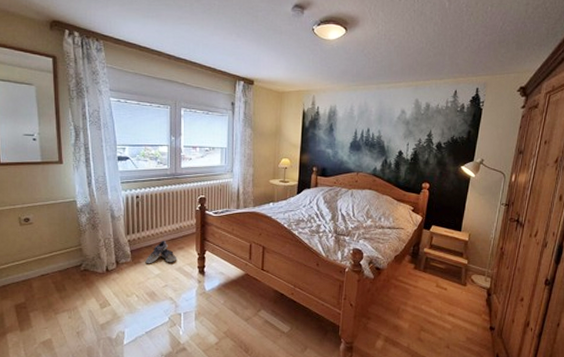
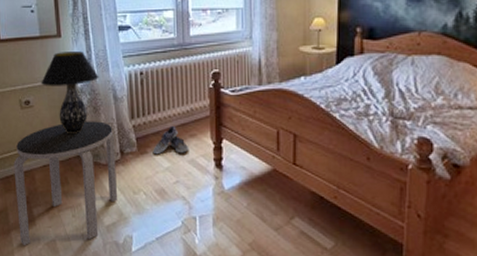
side table: none [11,236,113,345] -> present [13,121,118,245]
table lamp: none [41,176,98,248] -> present [41,51,99,135]

